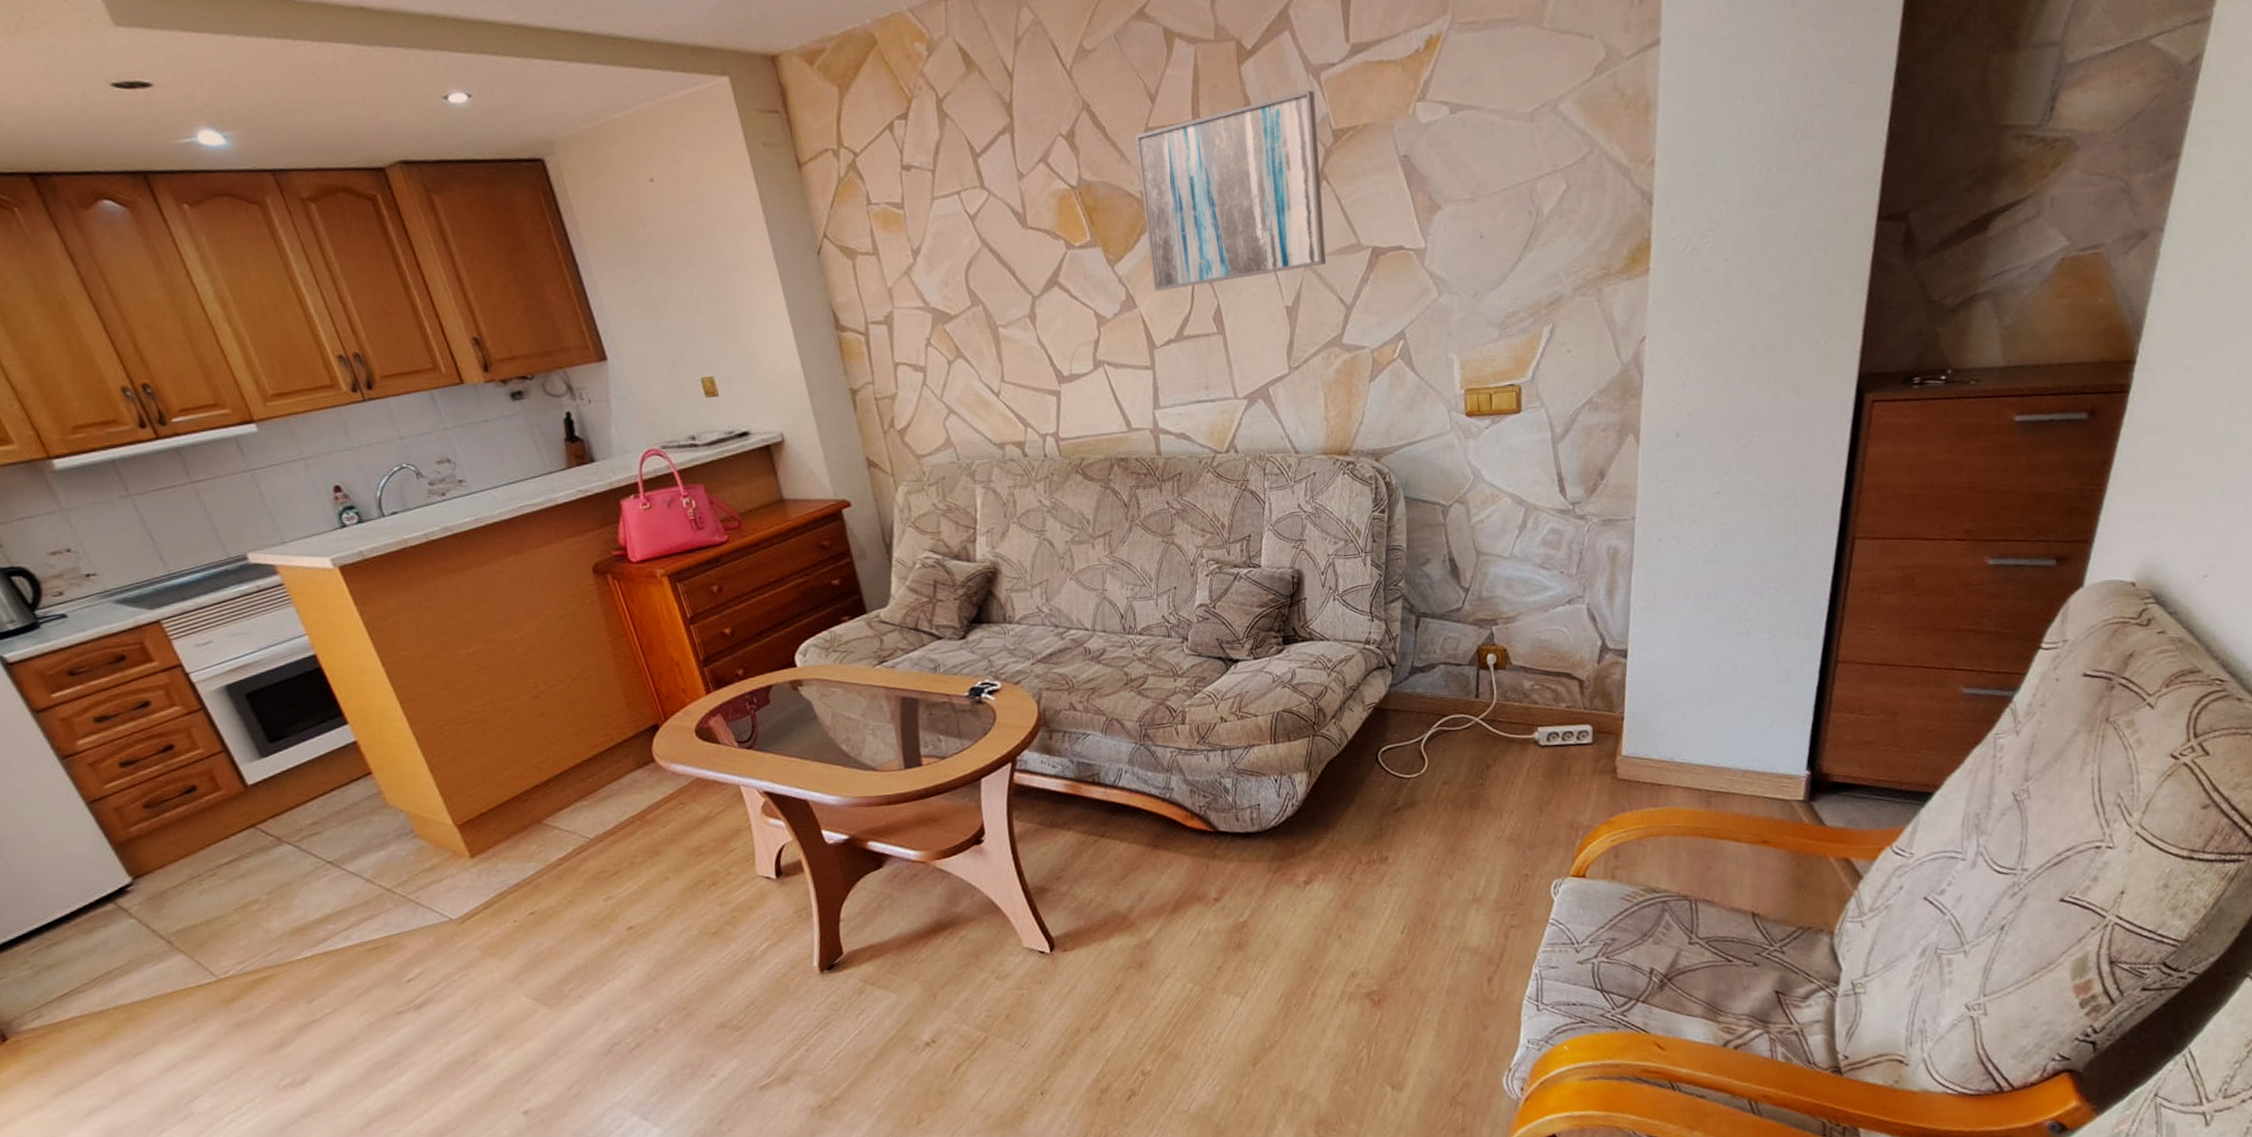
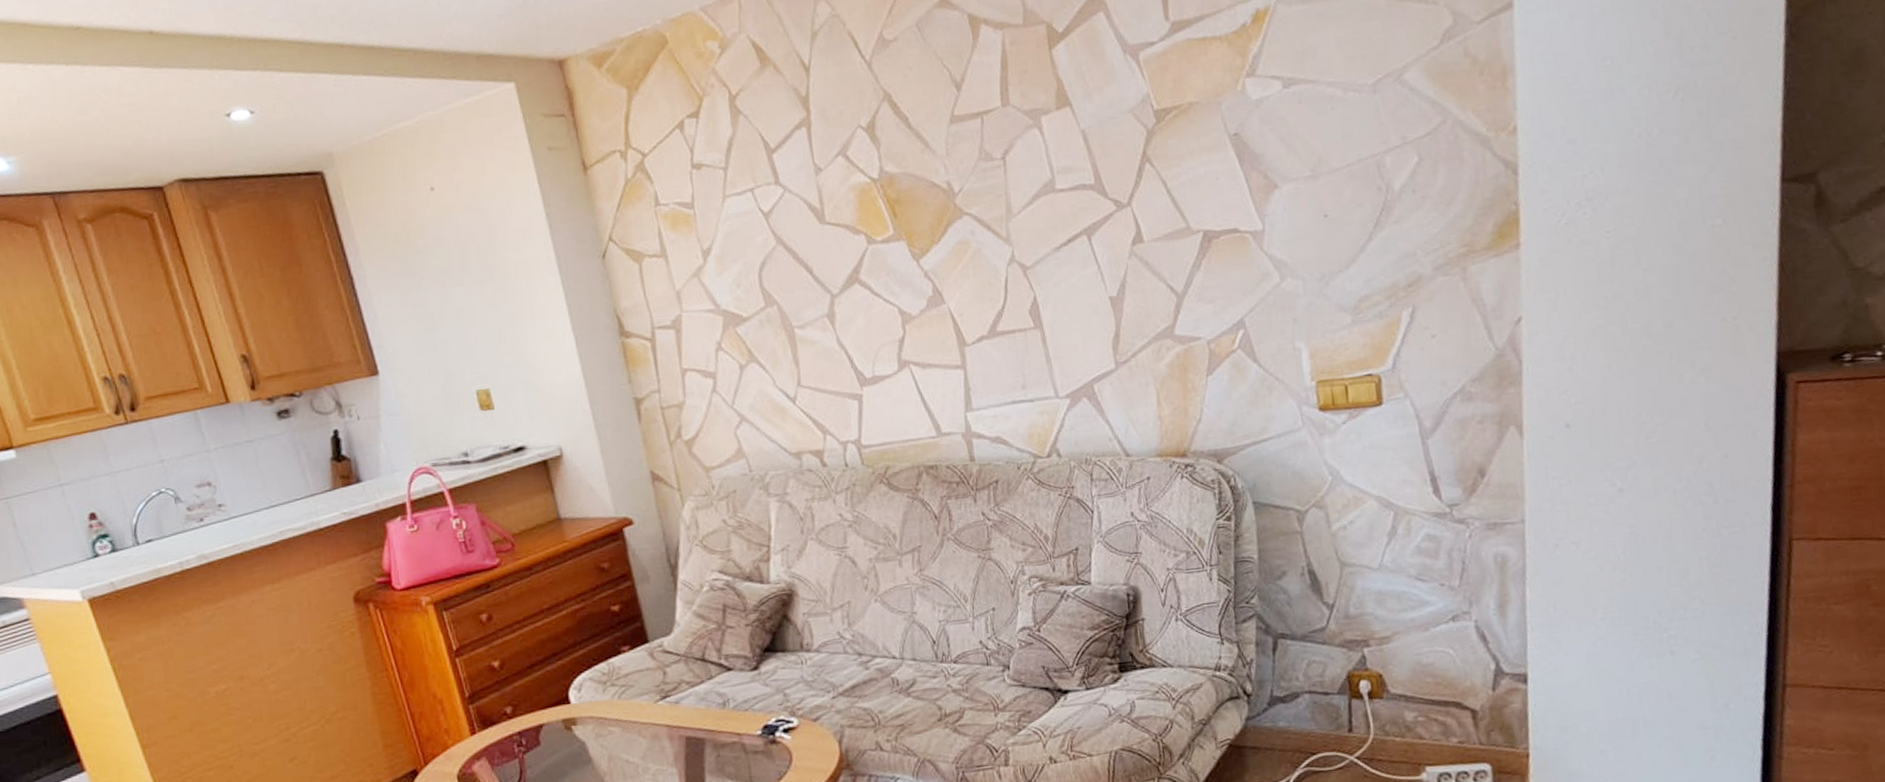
wall art: present [1135,90,1327,291] -> none [940,70,1153,285]

